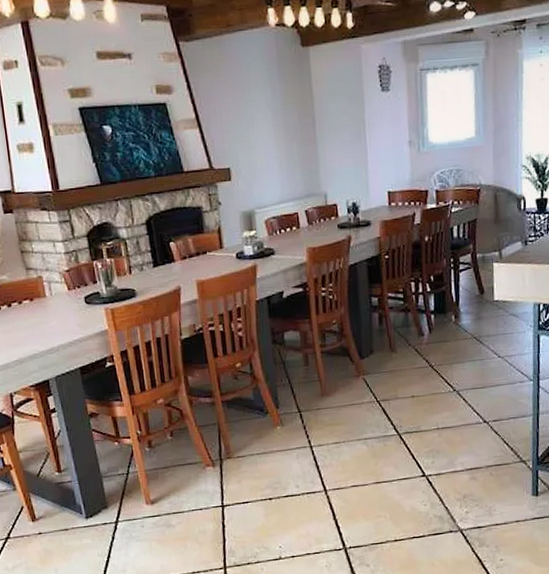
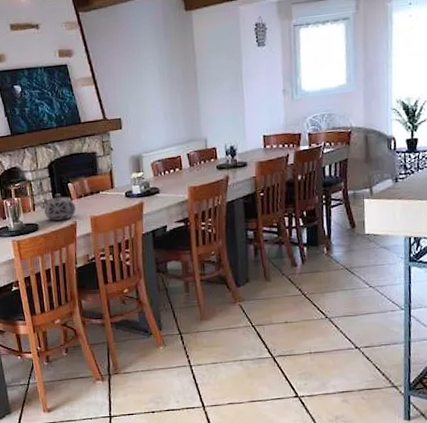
teapot: none [139,254,181,286] -> present [42,193,77,221]

